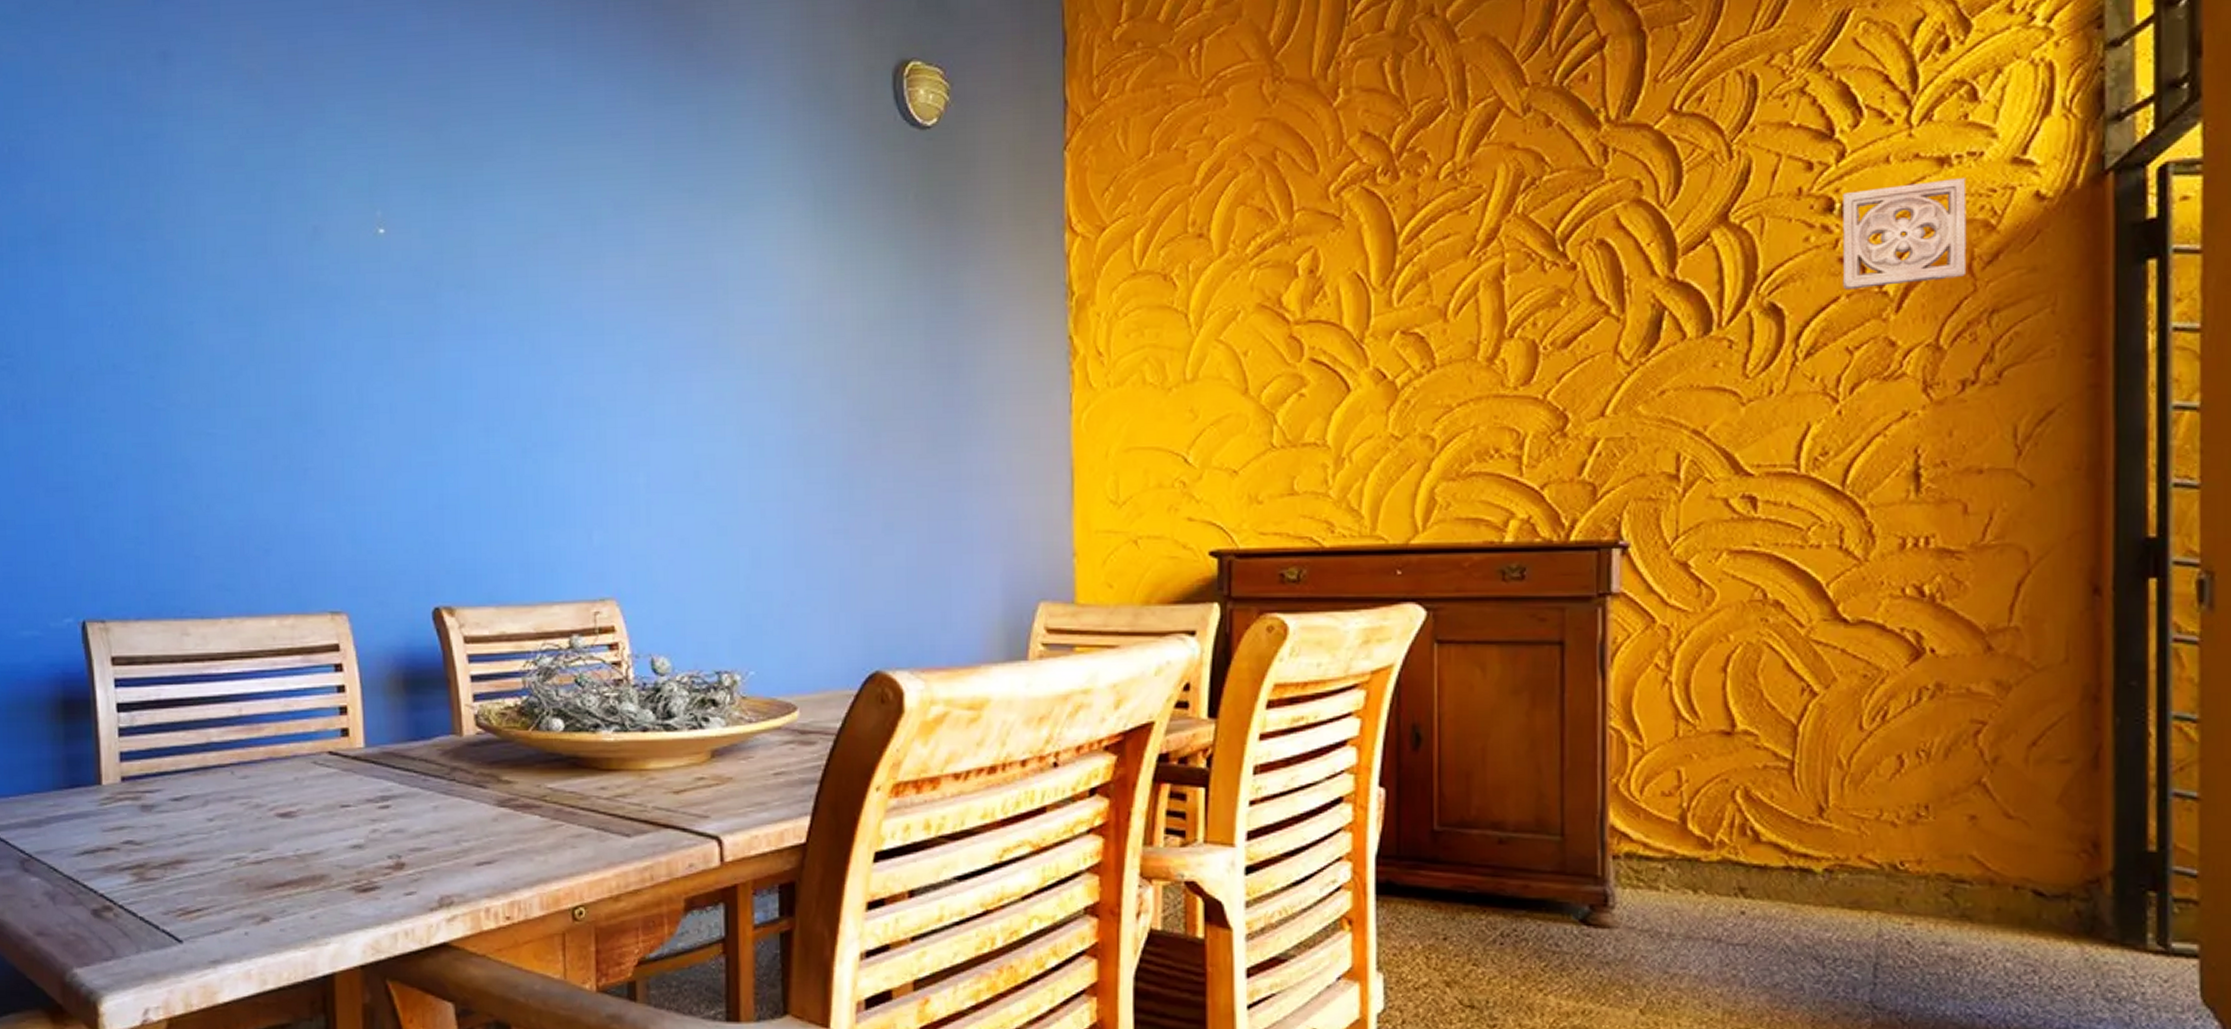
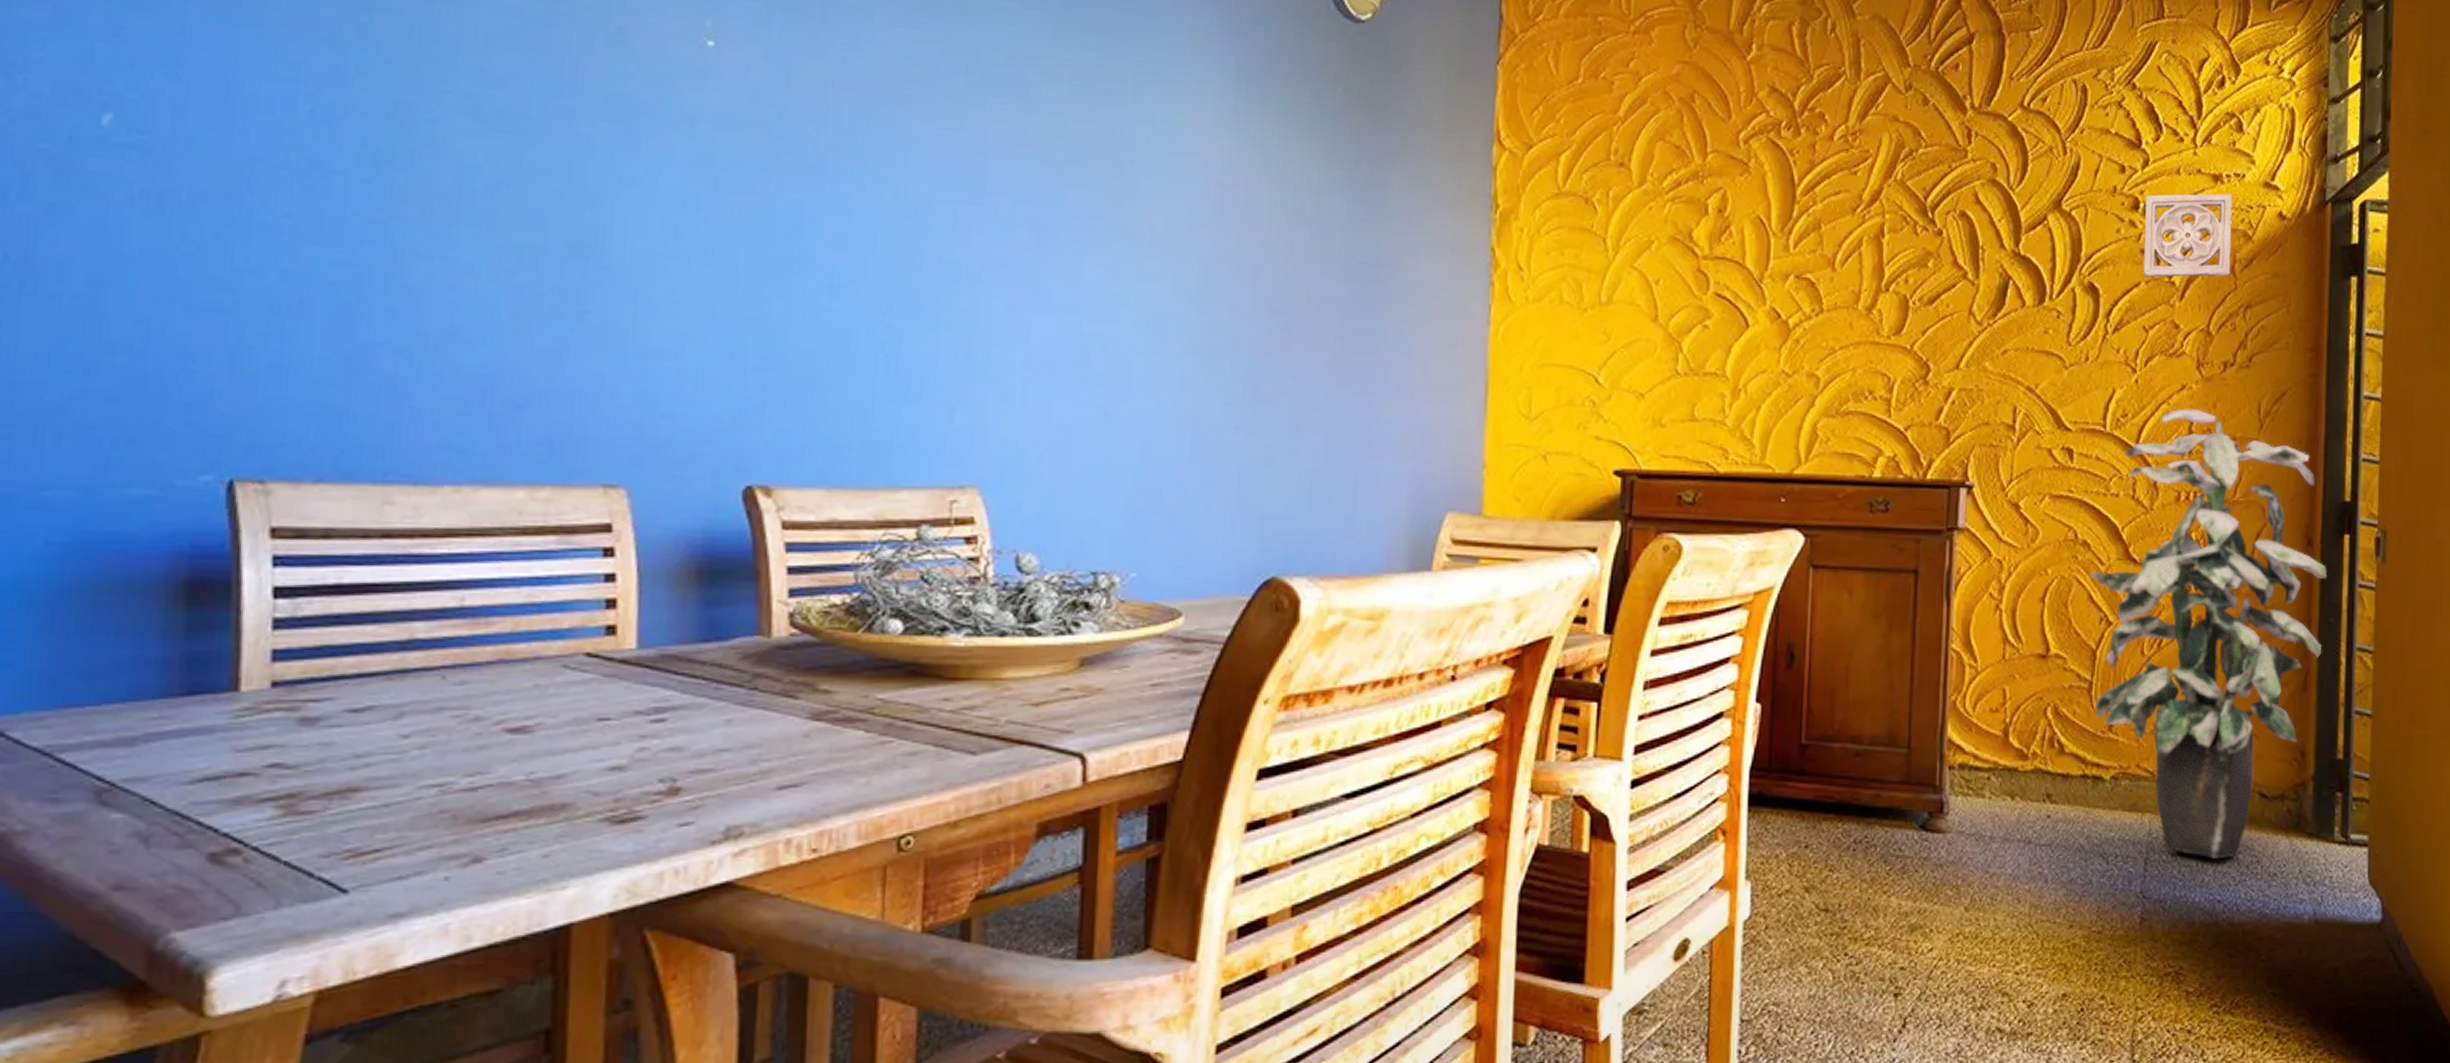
indoor plant: none [1785,439,2123,966] -> present [2090,408,2327,858]

